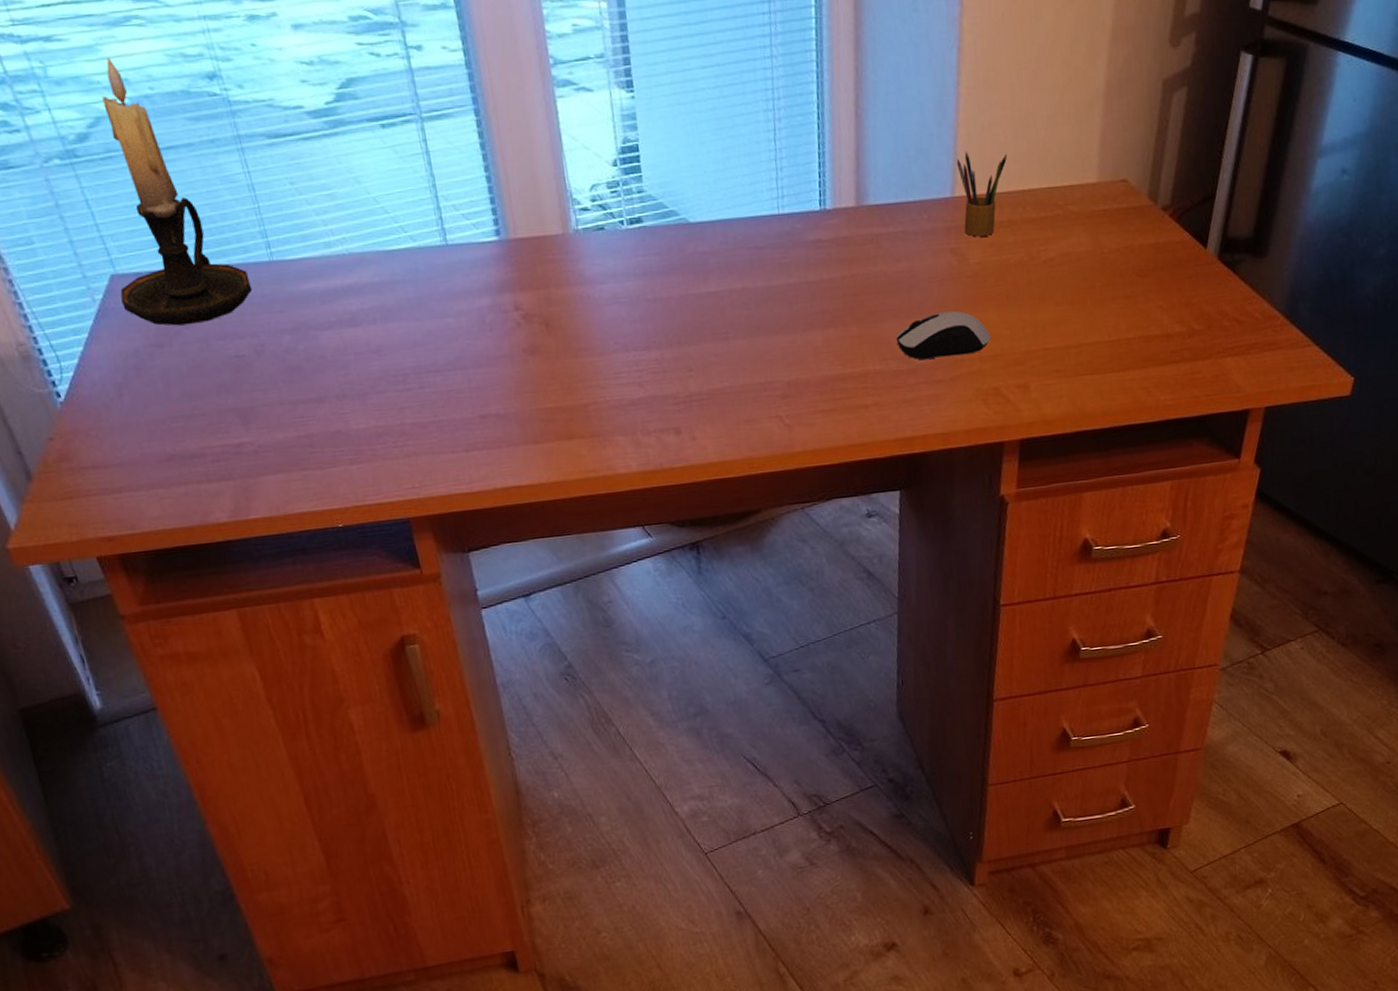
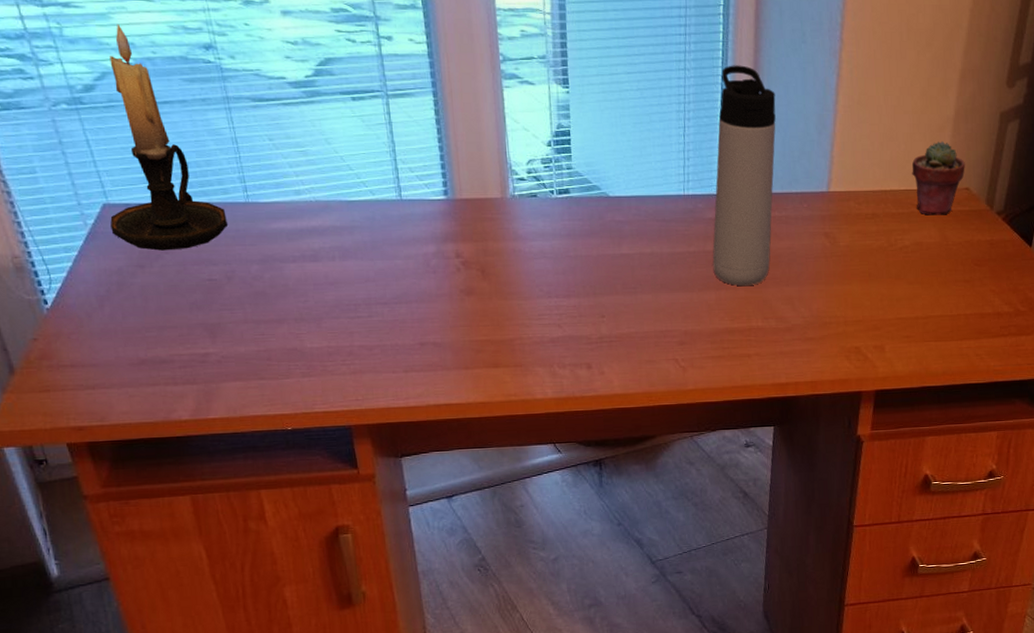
thermos bottle: none [815,46,886,322] -> present [712,65,776,286]
computer mouse: present [896,310,991,359] -> none [776,282,855,320]
pencil box: present [956,152,1008,237] -> none [832,157,874,225]
potted succulent: none [1055,122,1121,218] -> present [912,141,965,215]

